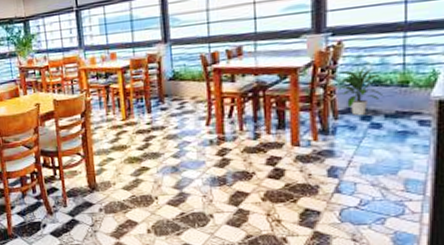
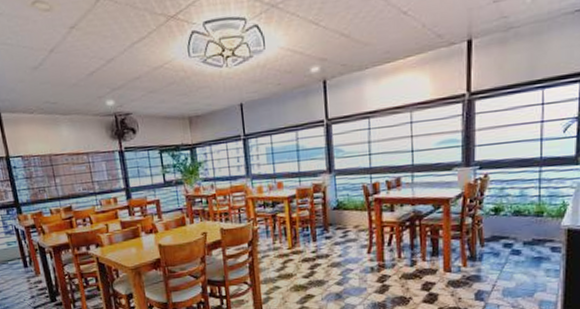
indoor plant: present [337,66,384,116] -> none [484,198,523,244]

